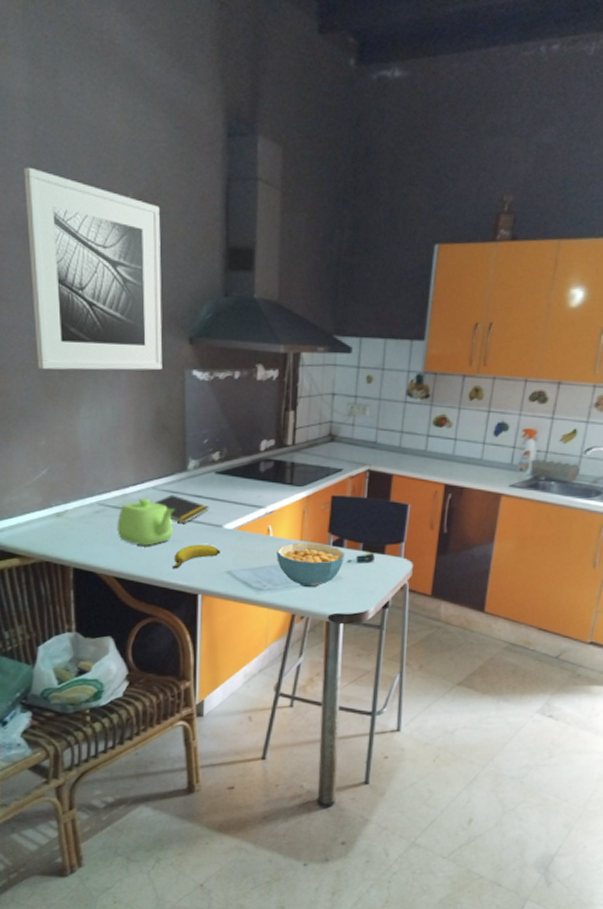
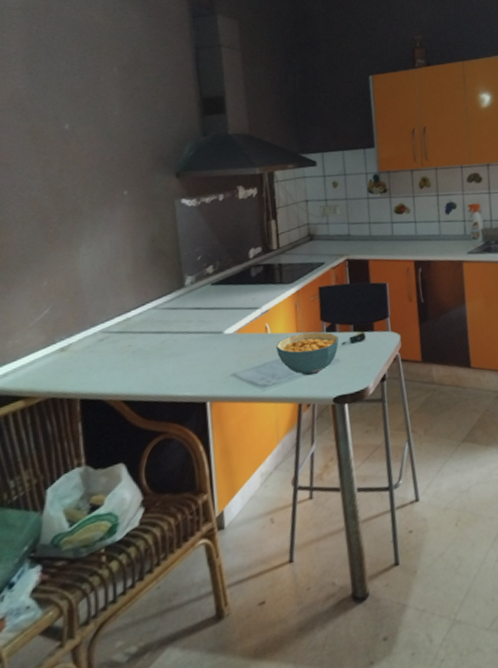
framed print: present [24,166,163,371] -> none [20,57,154,219]
teapot: present [117,498,175,546] -> none [121,319,177,365]
notepad: present [154,494,209,524] -> none [156,311,209,337]
banana: present [172,544,220,569] -> none [179,351,224,382]

